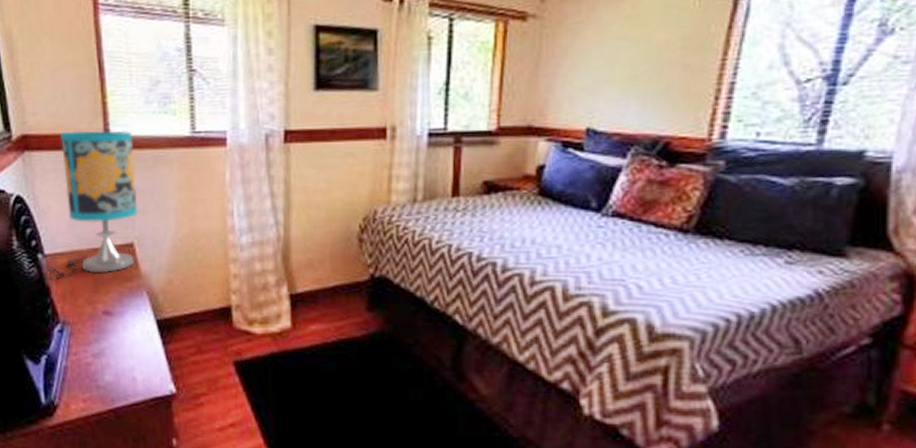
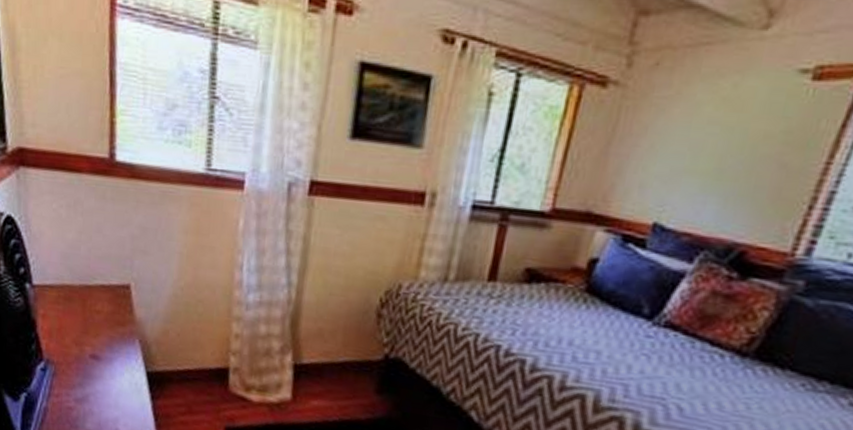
table lamp: present [46,130,139,279] -> none [33,150,141,315]

